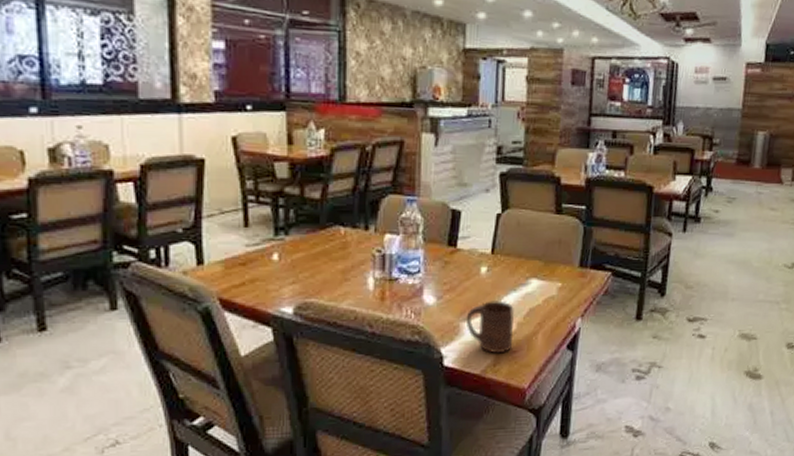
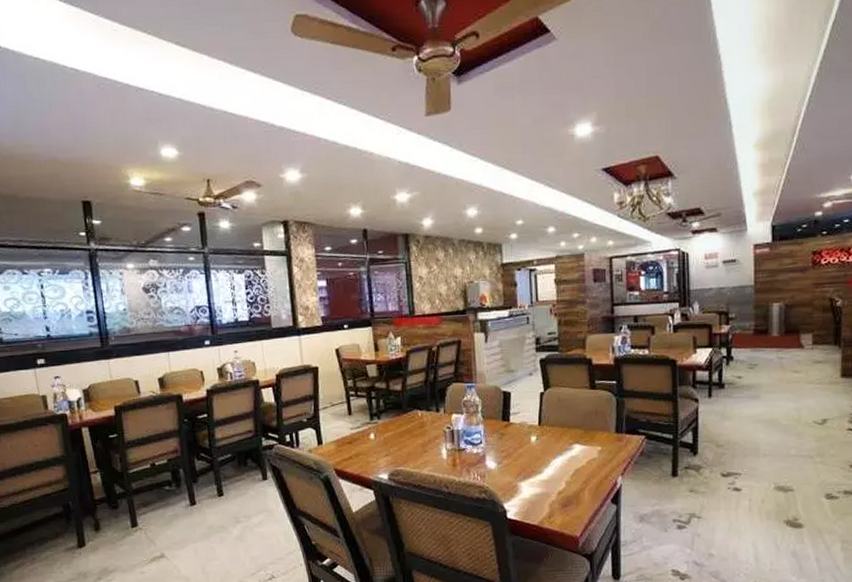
cup: present [465,301,515,354] -> none [522,463,564,508]

